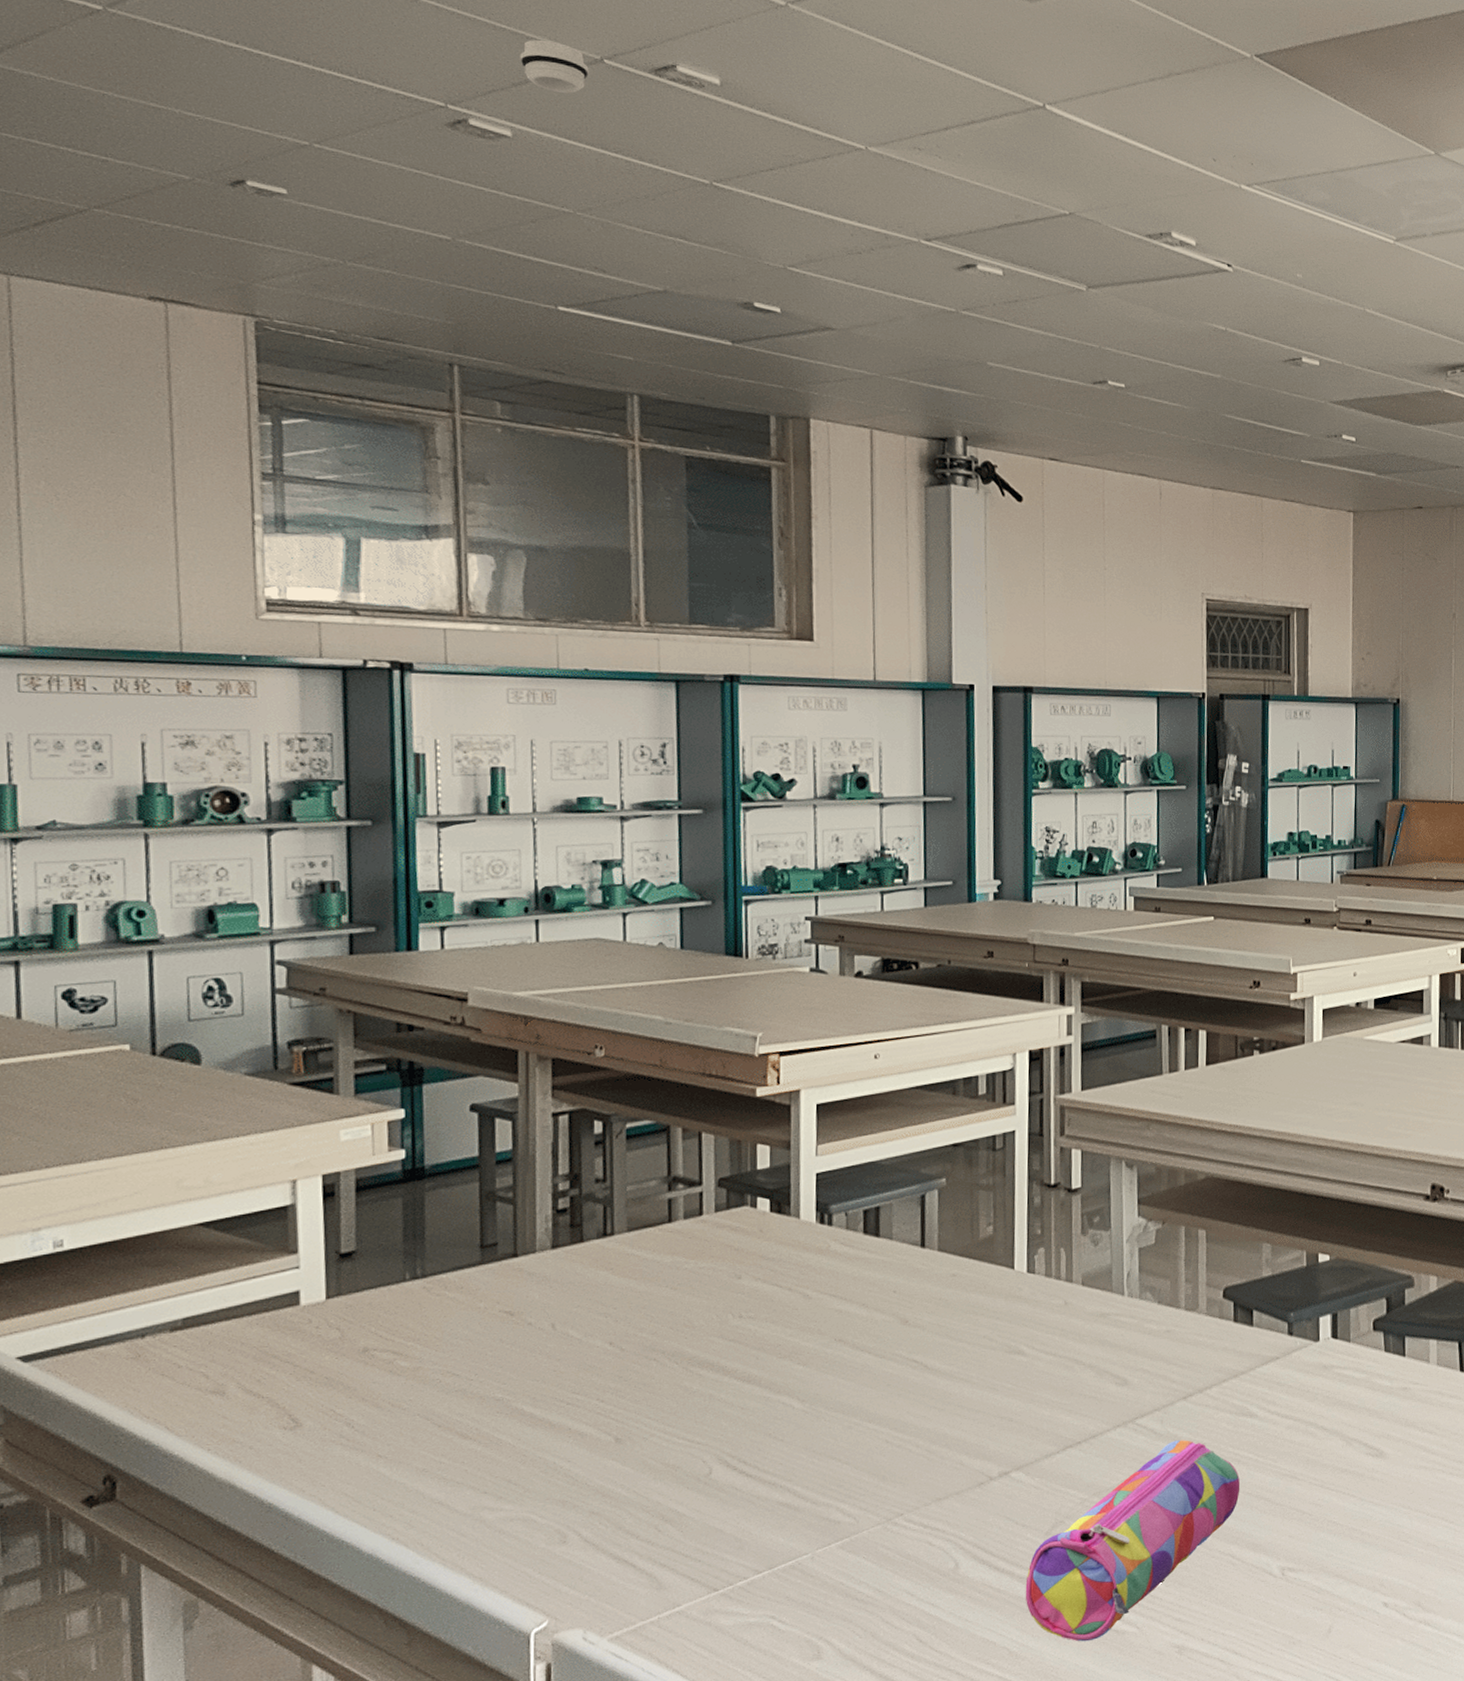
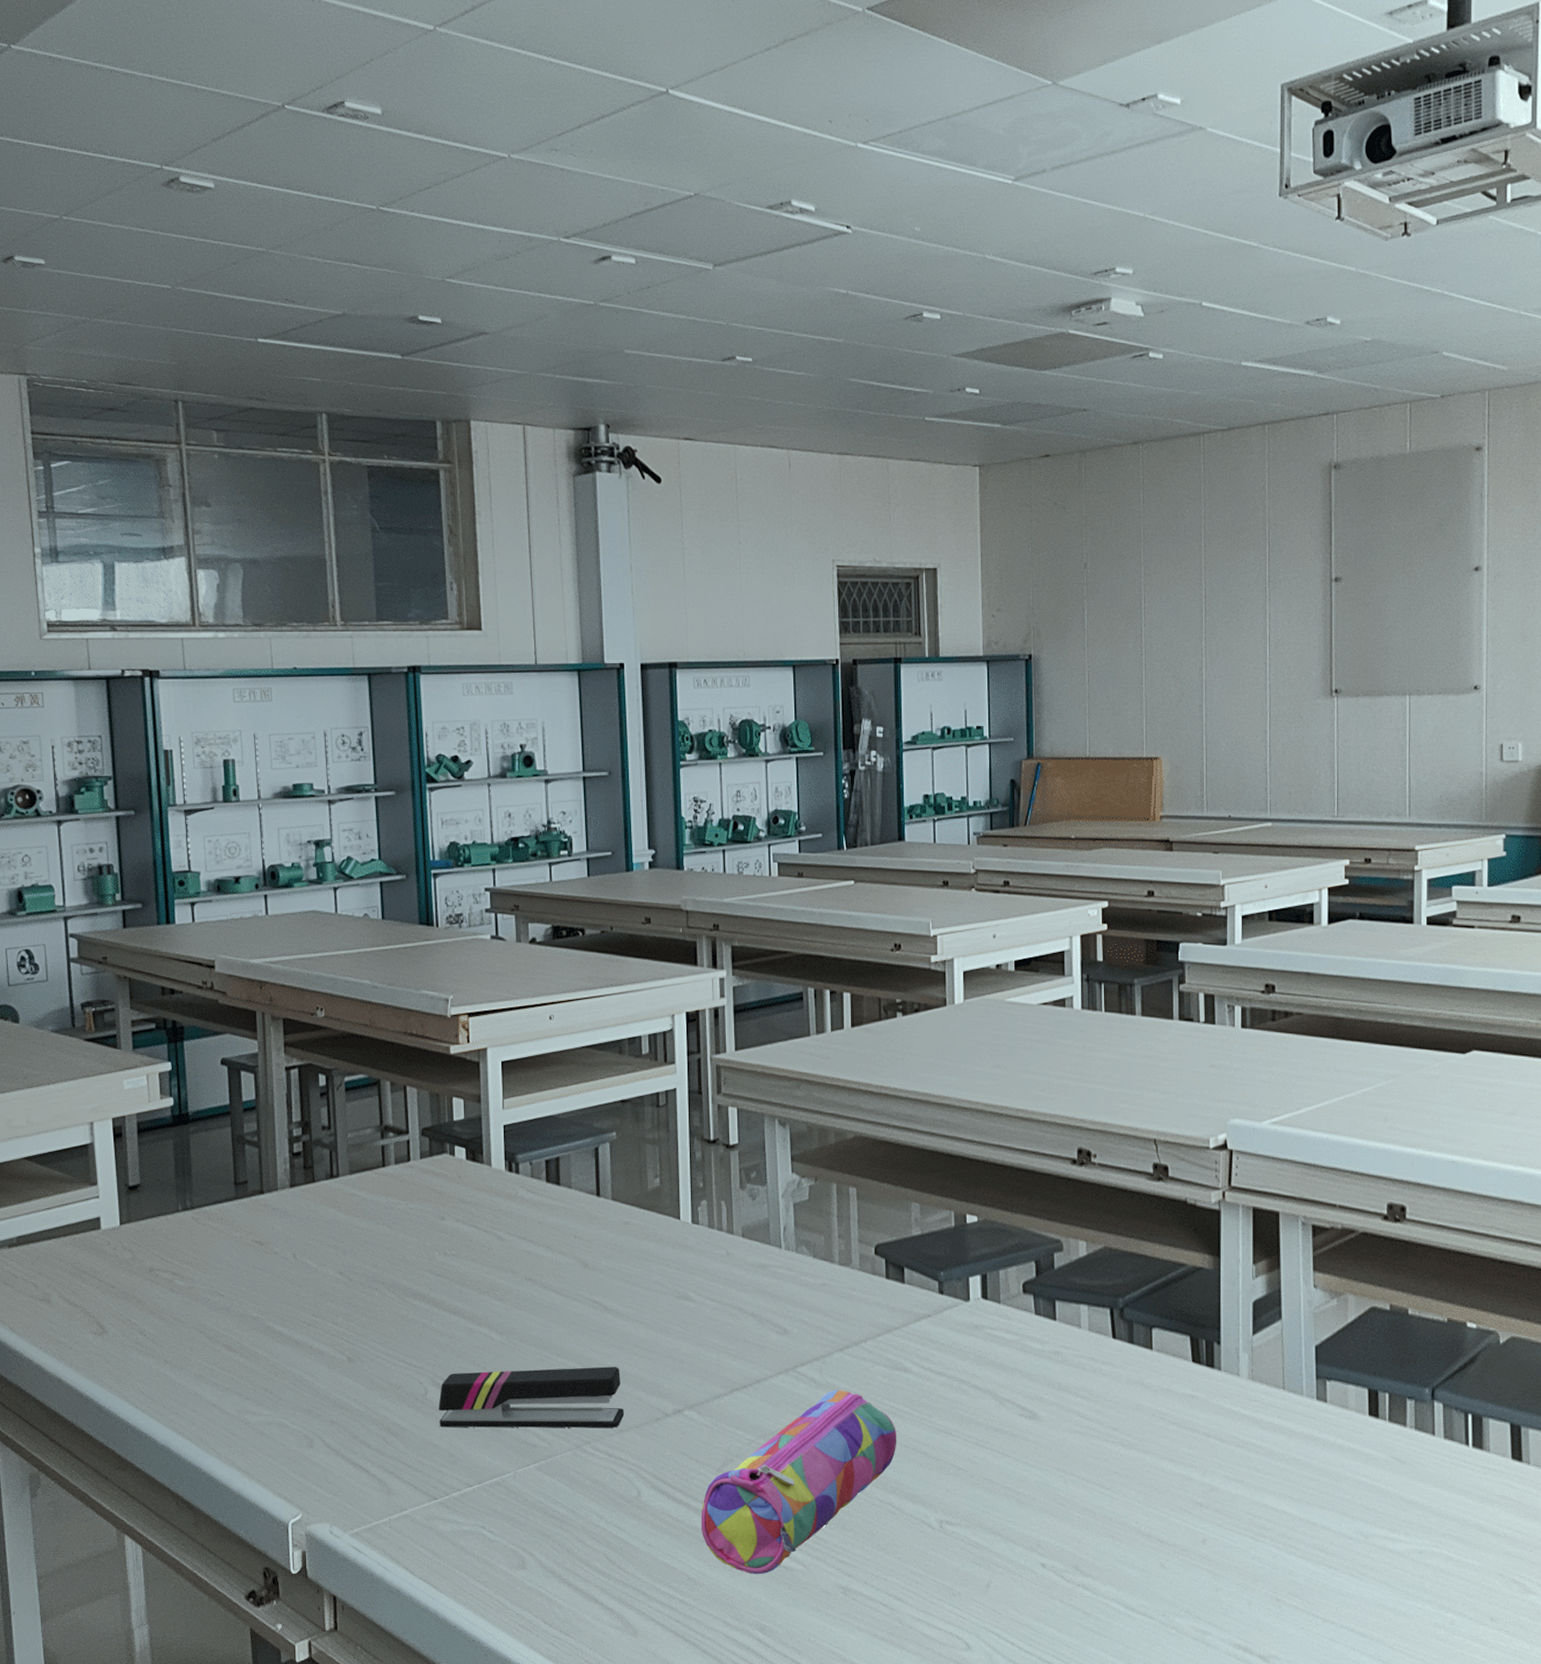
smoke detector: present [520,39,589,94] -> none [218,95,273,142]
stapler: none [724,1430,944,1510] -> present [438,1366,625,1428]

